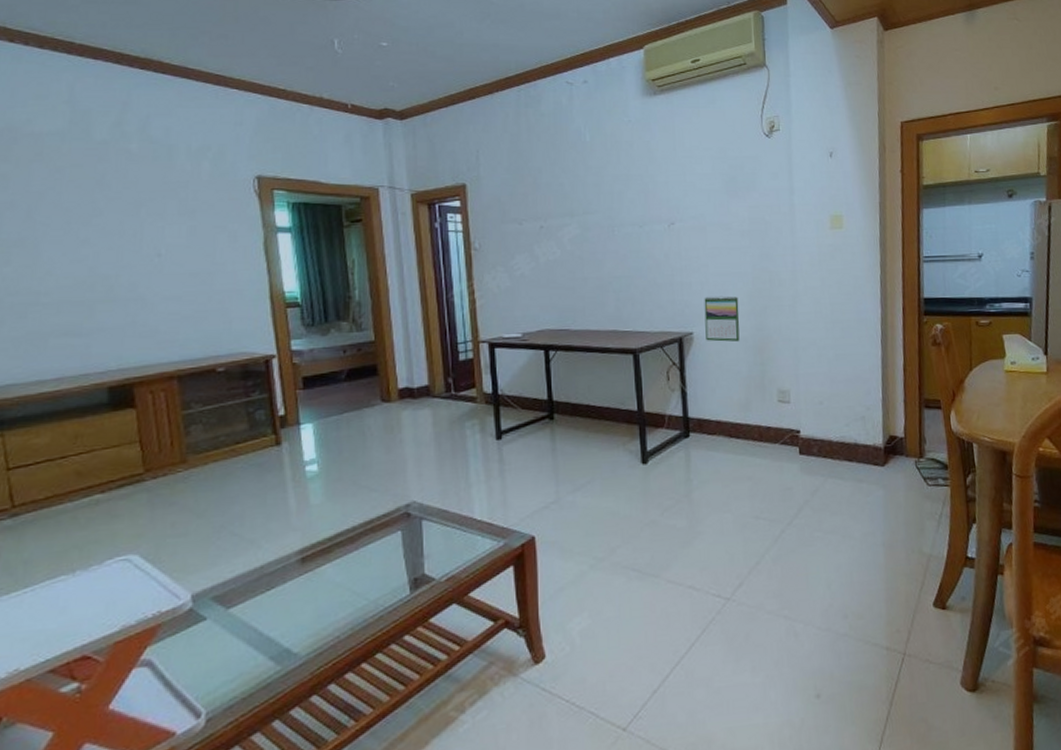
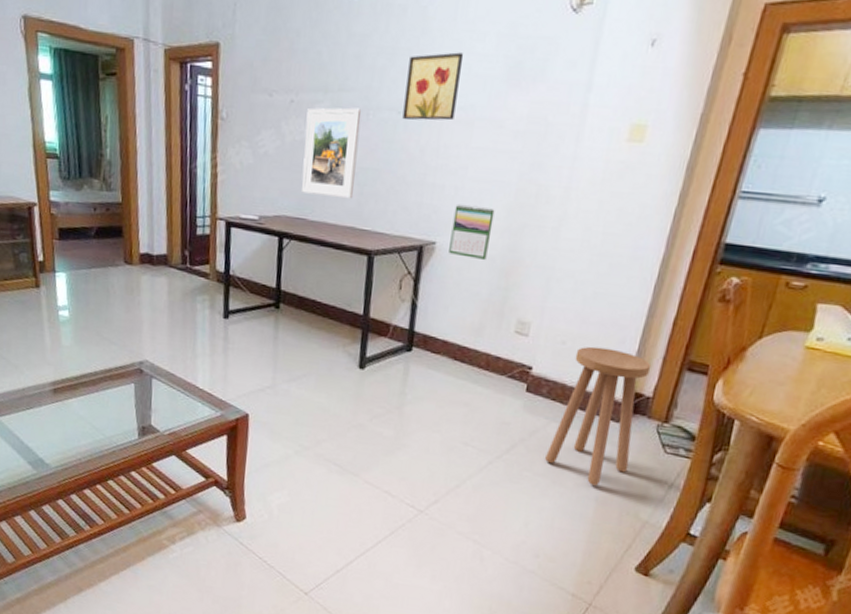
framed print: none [557,226,611,306] -> present [301,107,362,199]
wall art: none [642,174,689,232] -> present [402,52,464,121]
stool: none [830,400,902,531] -> present [545,346,652,486]

